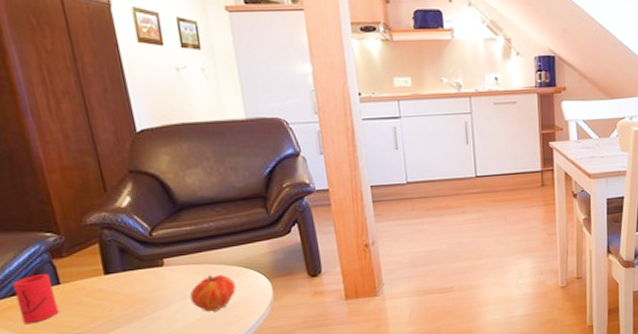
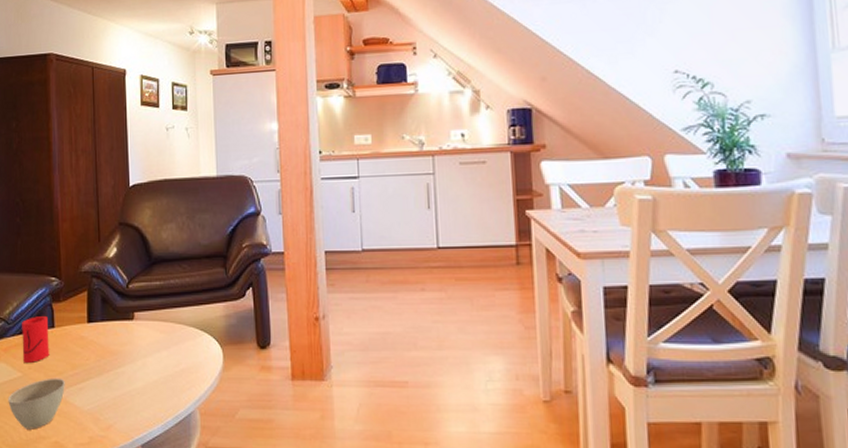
fruit: present [189,274,237,312] -> none [151,333,192,374]

